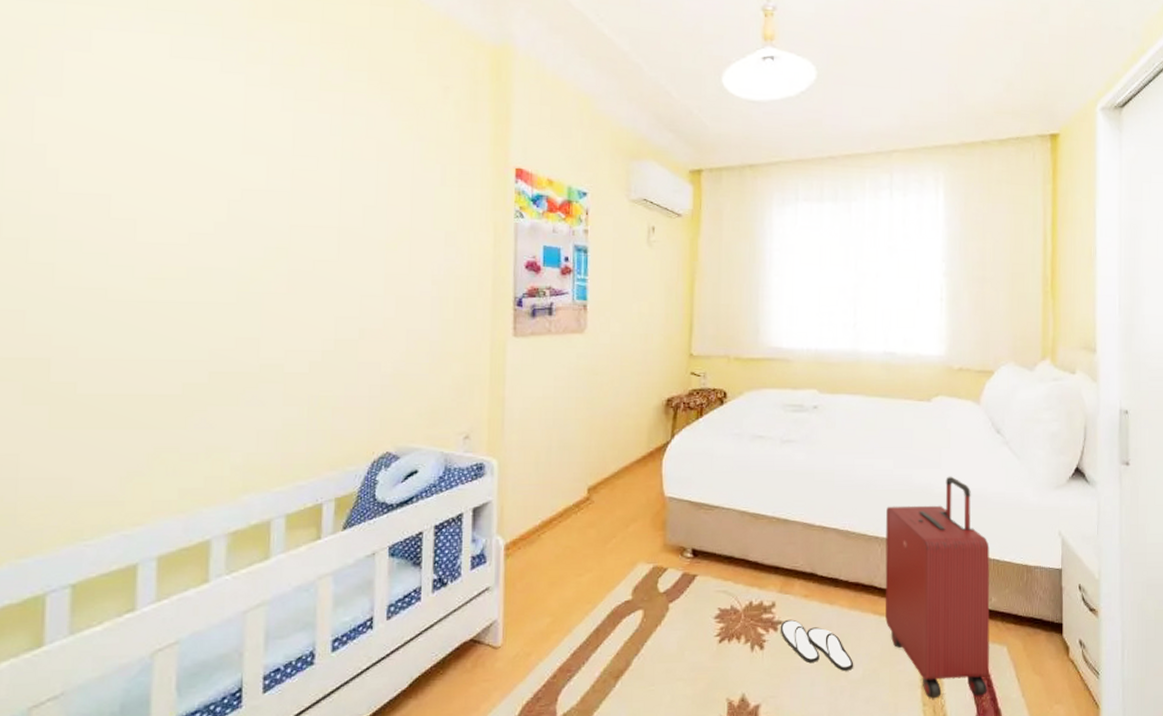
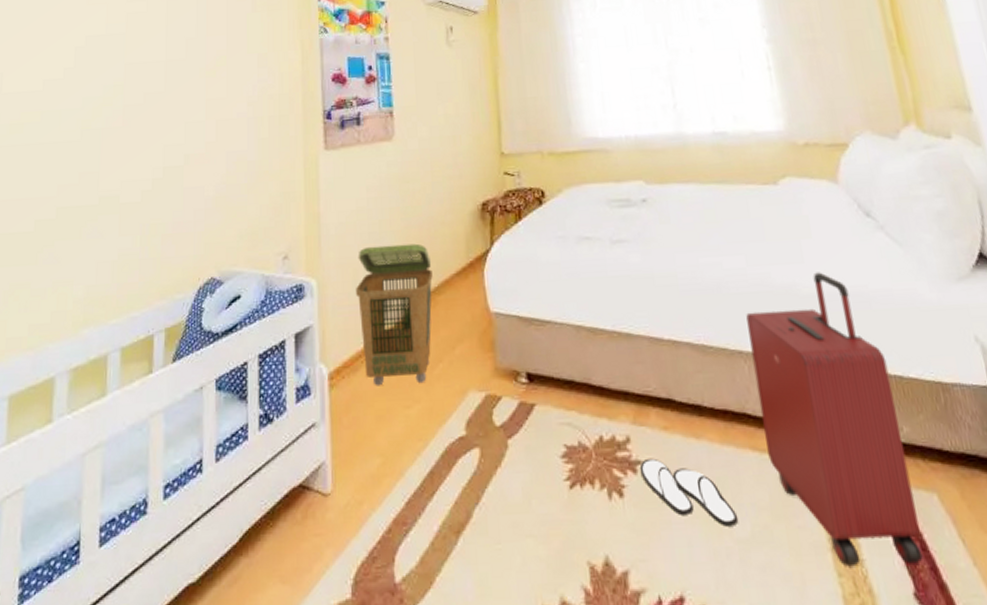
laundry basket: none [537,432,614,557] -> present [356,243,433,386]

